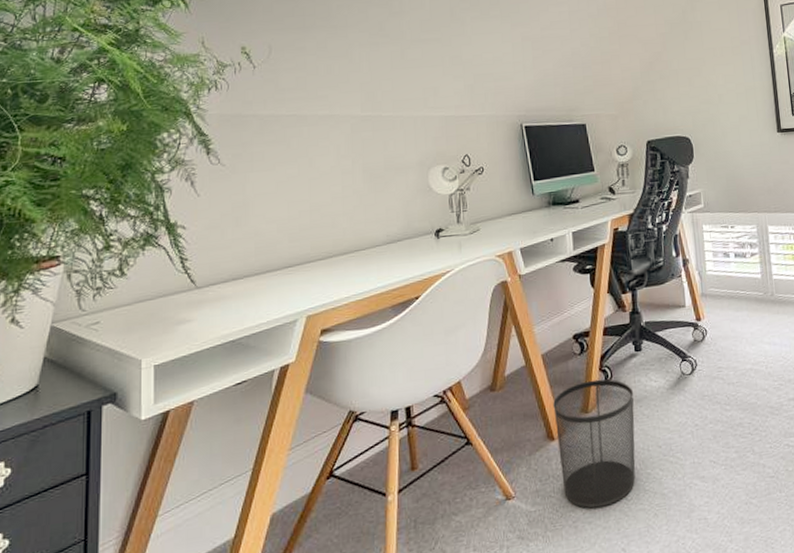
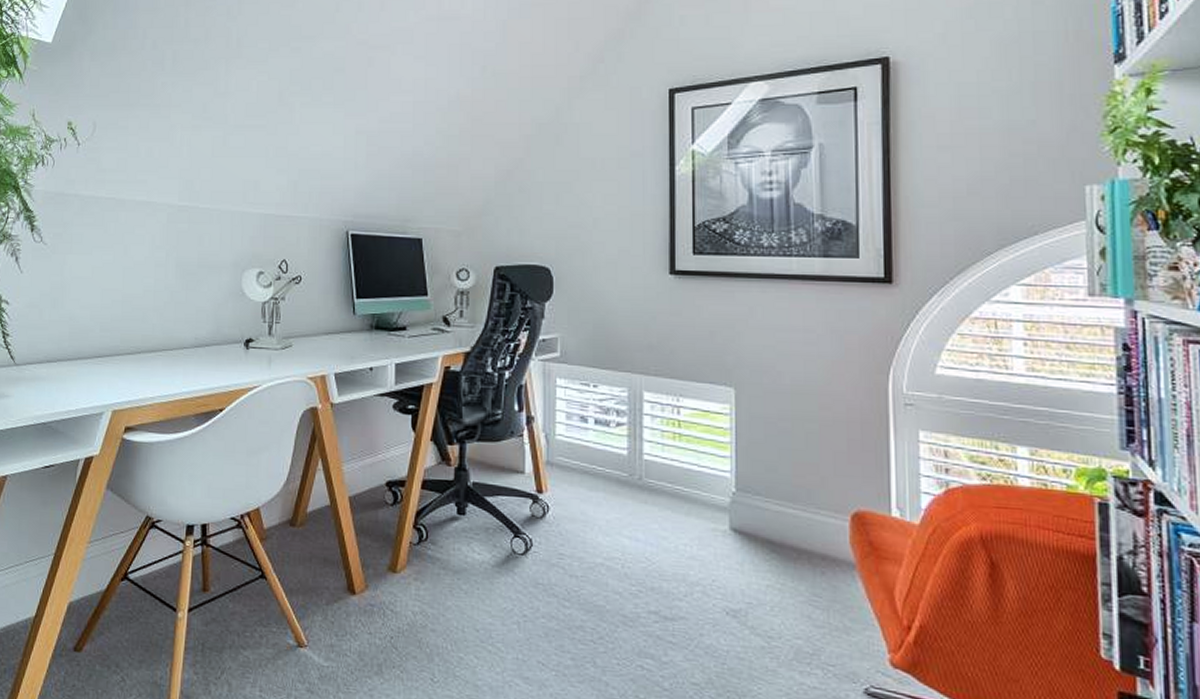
waste bin: present [553,379,636,509] -> none [357,536,452,683]

